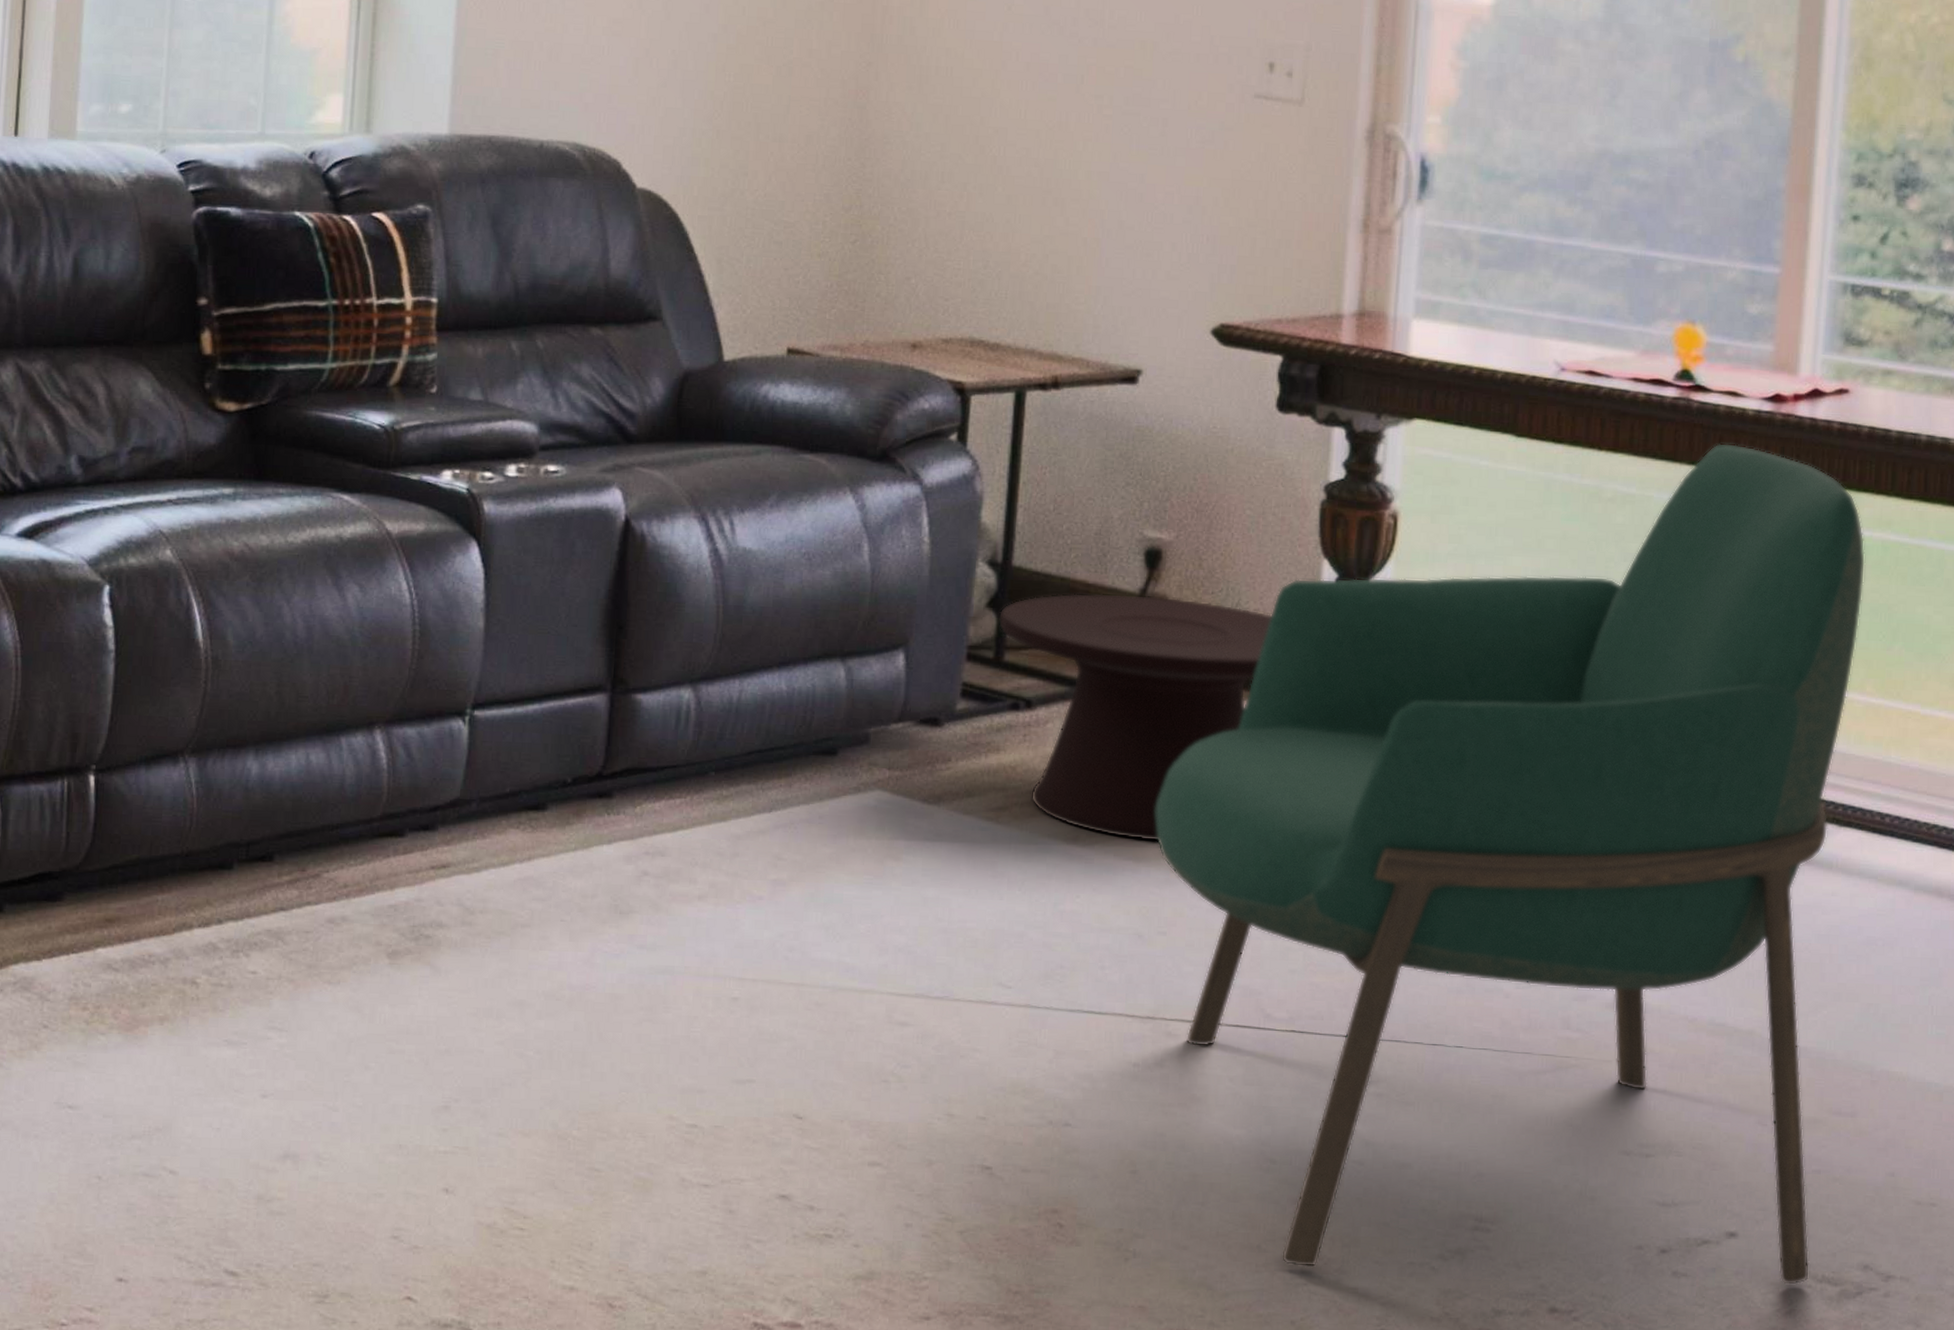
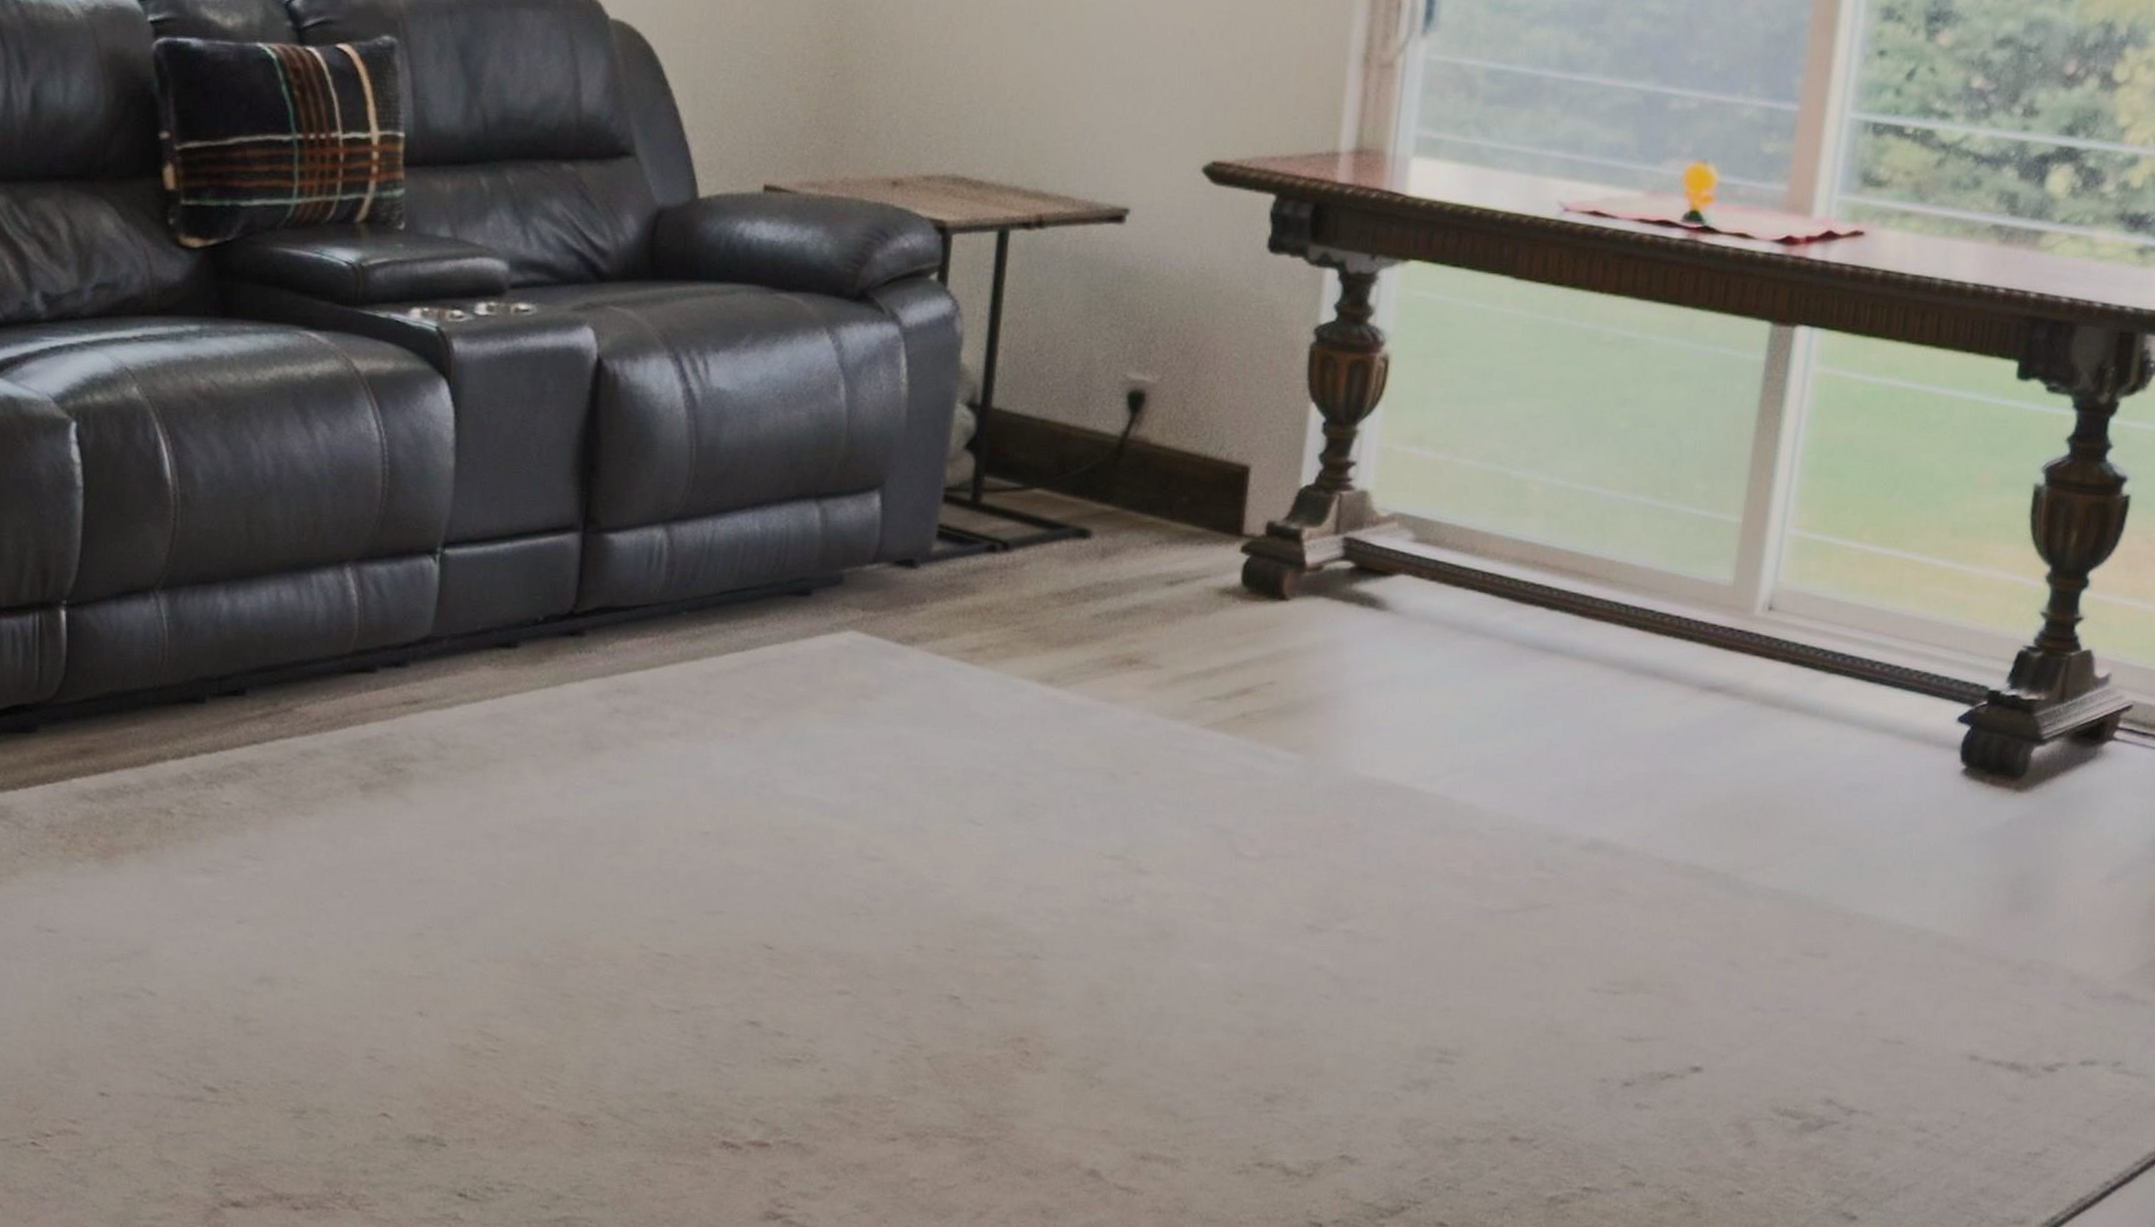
side table: present [998,593,1272,842] -> none [976,435,1256,684]
armchair: present [1155,442,1866,1286] -> none [1131,286,1872,1119]

